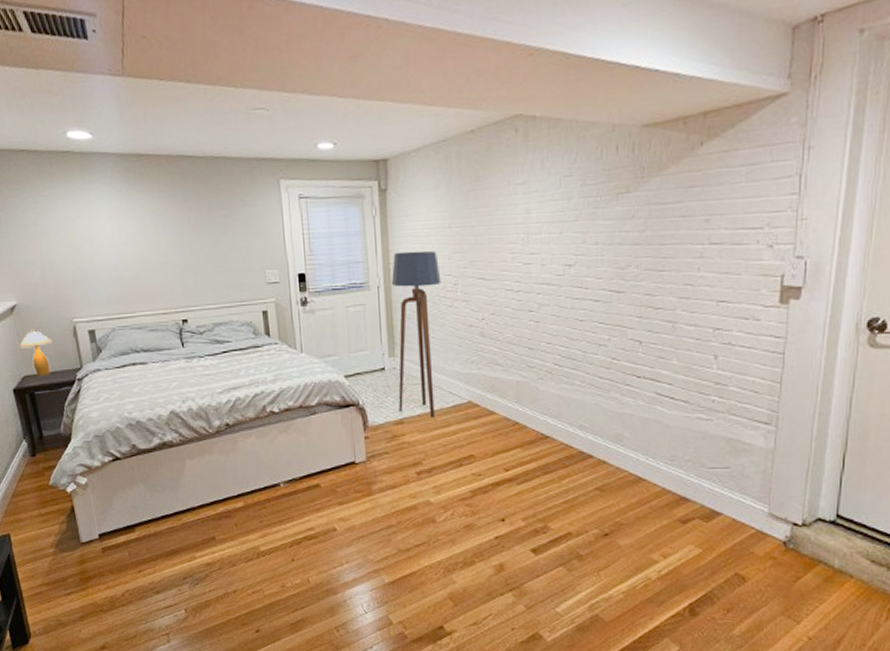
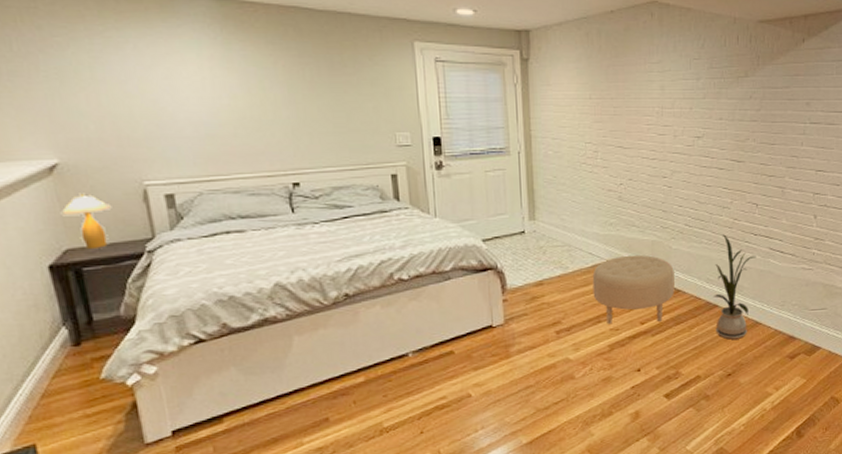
floor lamp: present [391,251,441,417] -> none [532,119,582,277]
ottoman: none [453,396,542,469] -> present [592,255,675,324]
house plant: none [586,376,640,495] -> present [713,234,756,340]

